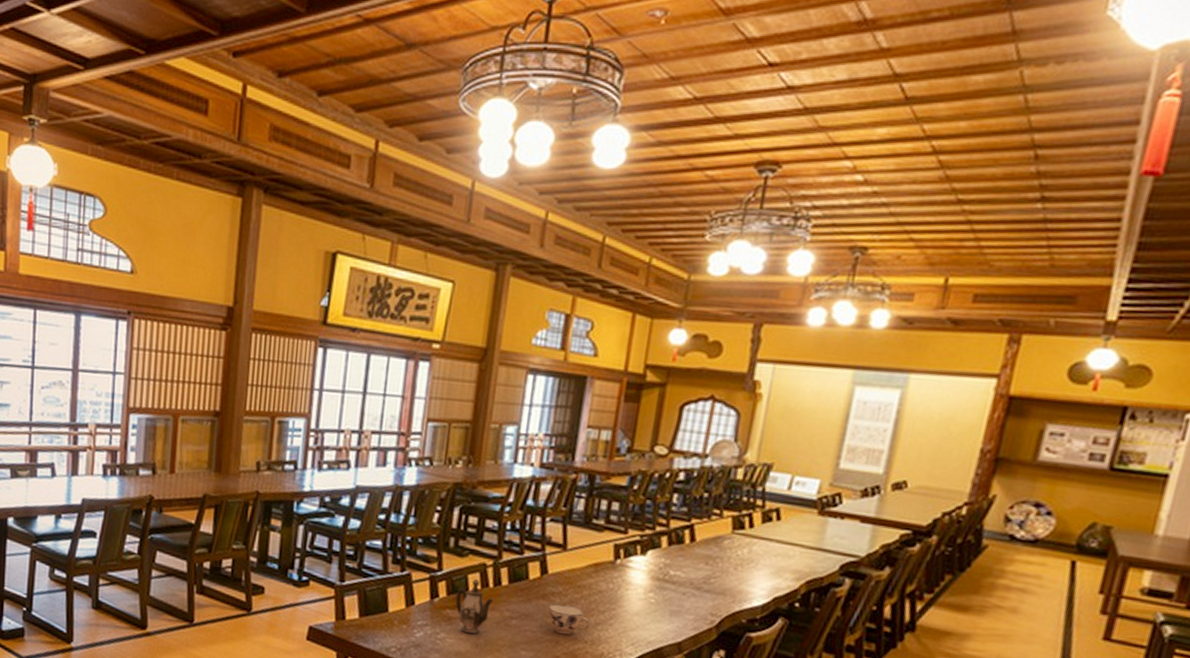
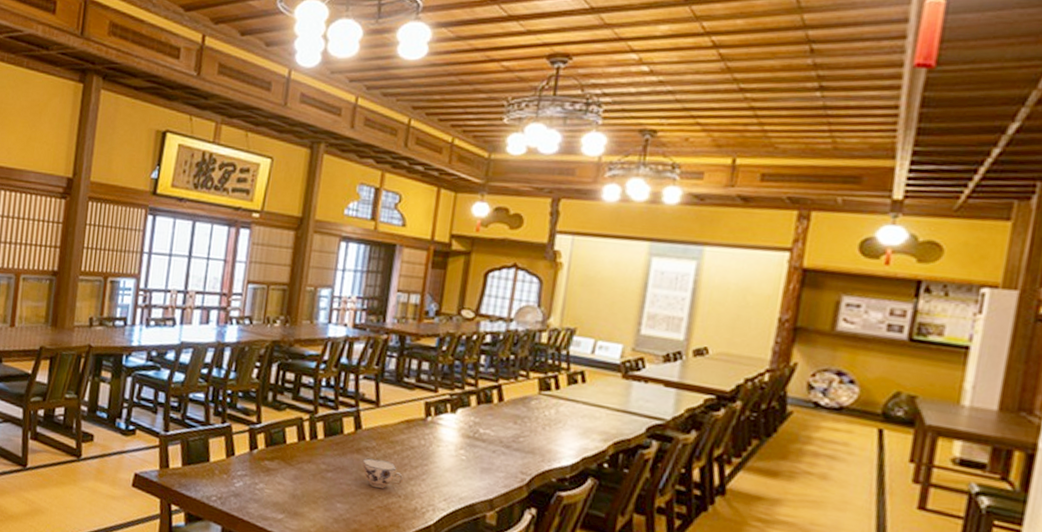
teapot: present [455,578,494,635] -> none [273,431,310,486]

